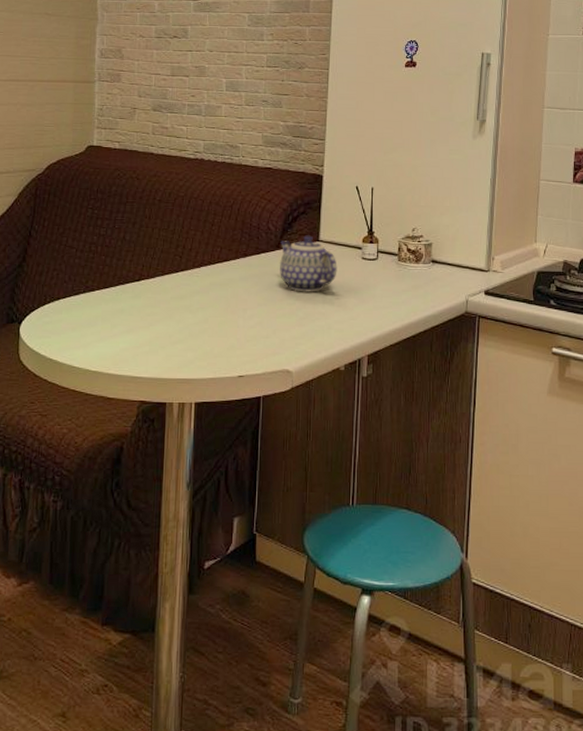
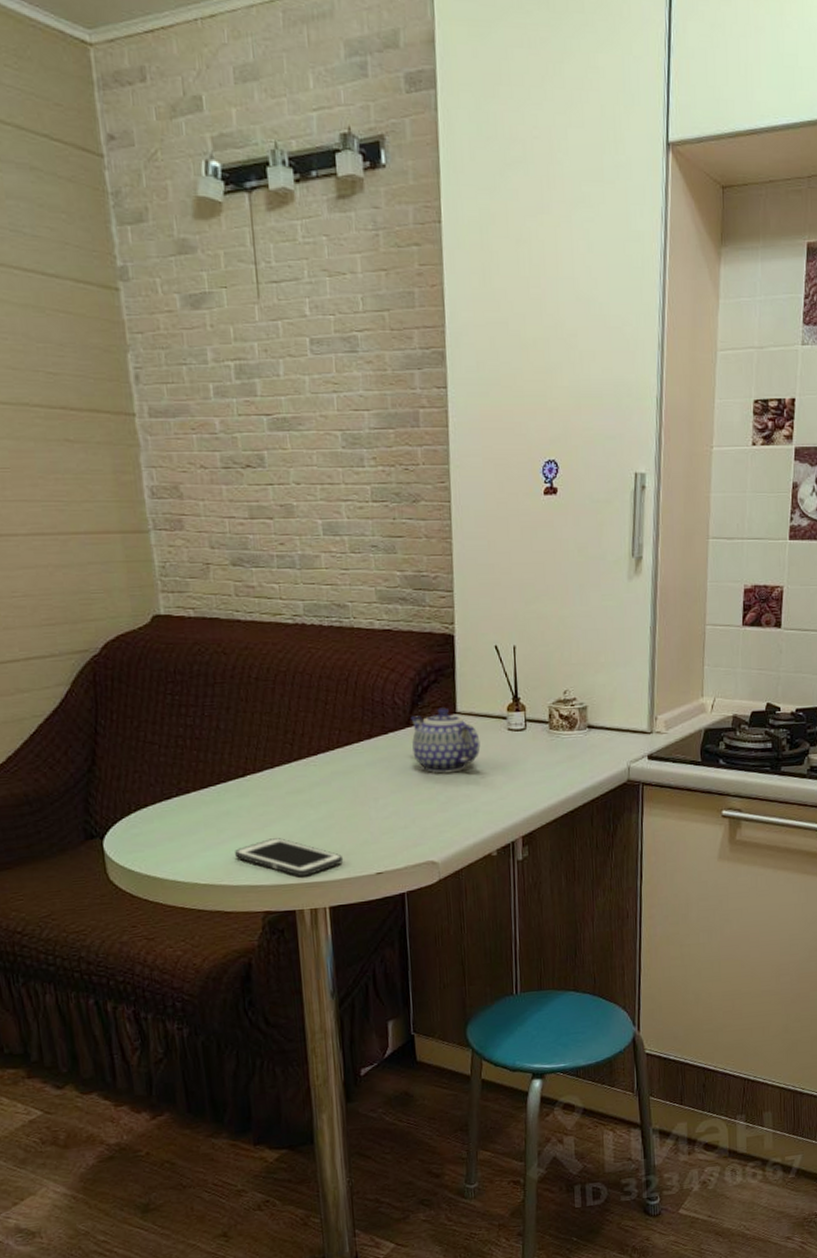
cell phone: none [123,336,212,373] -> present [235,838,344,877]

